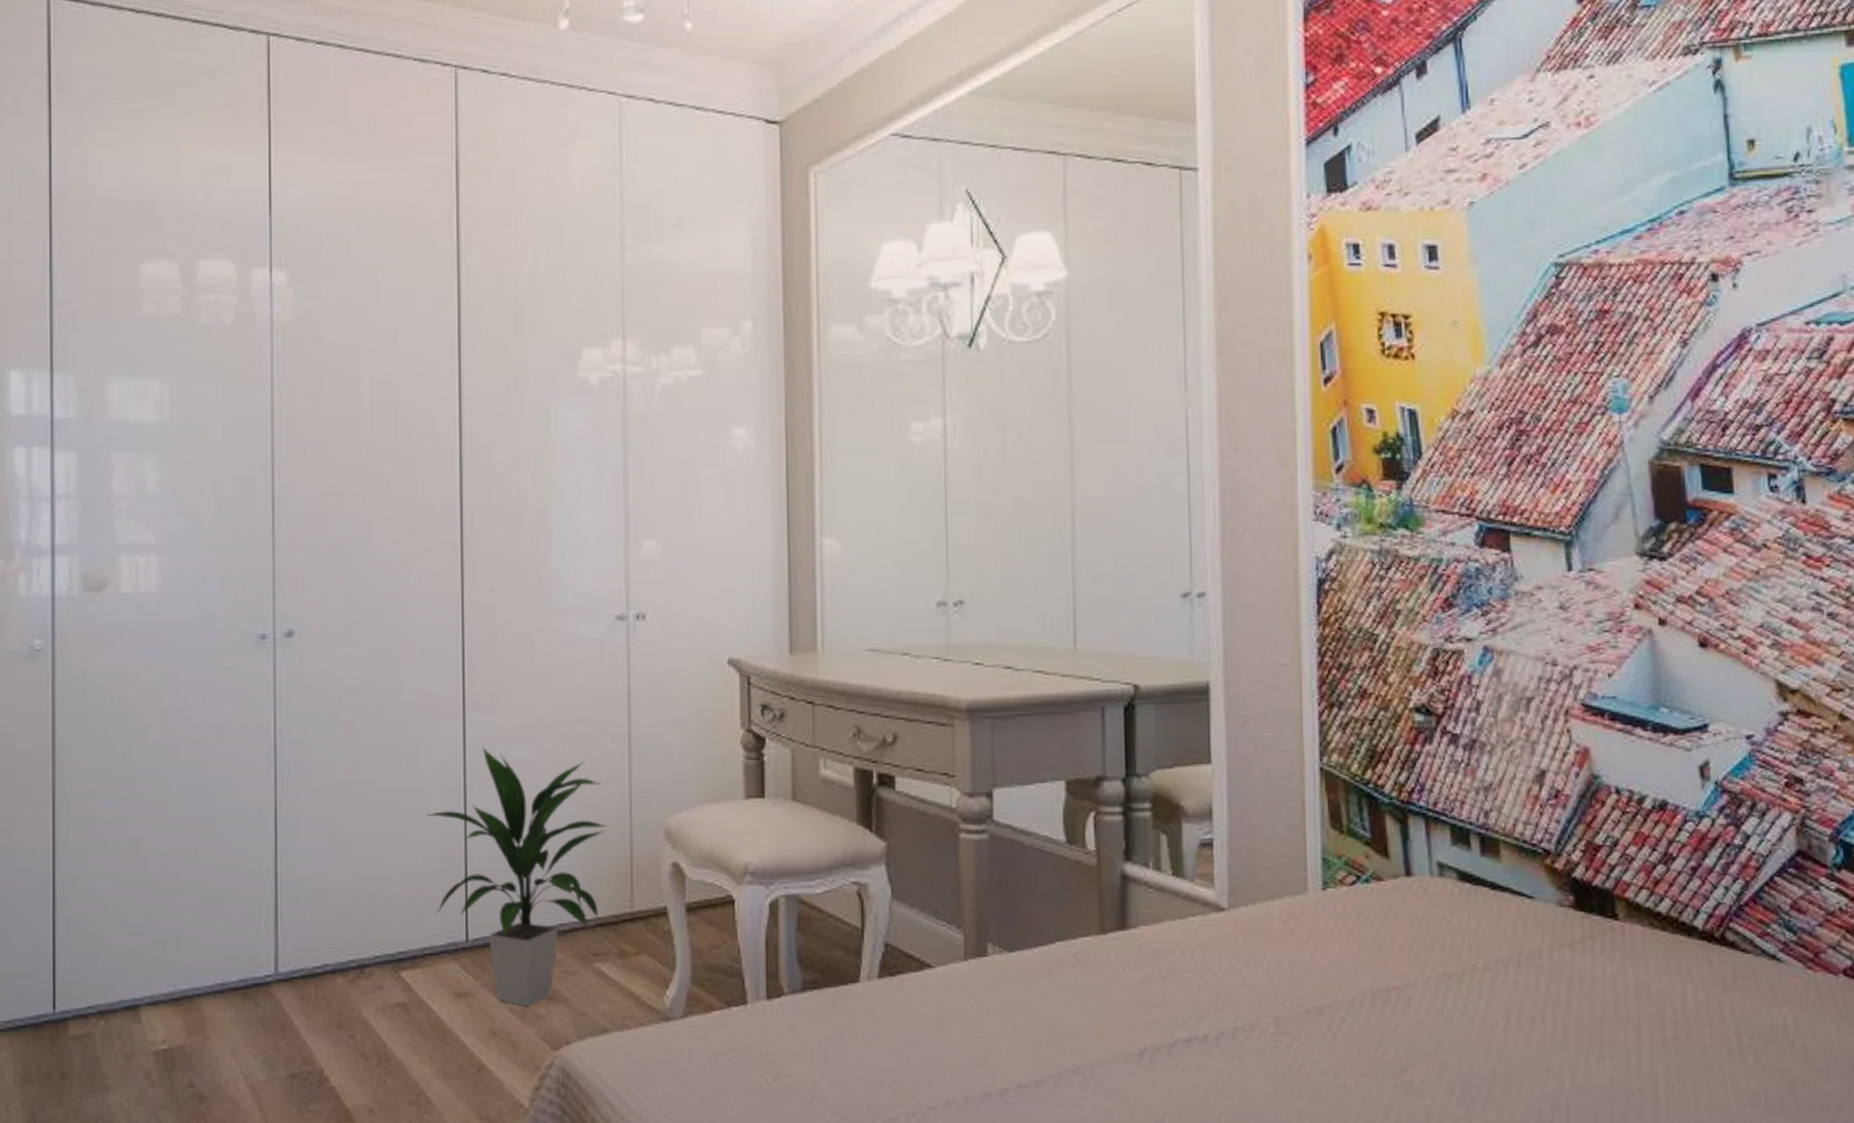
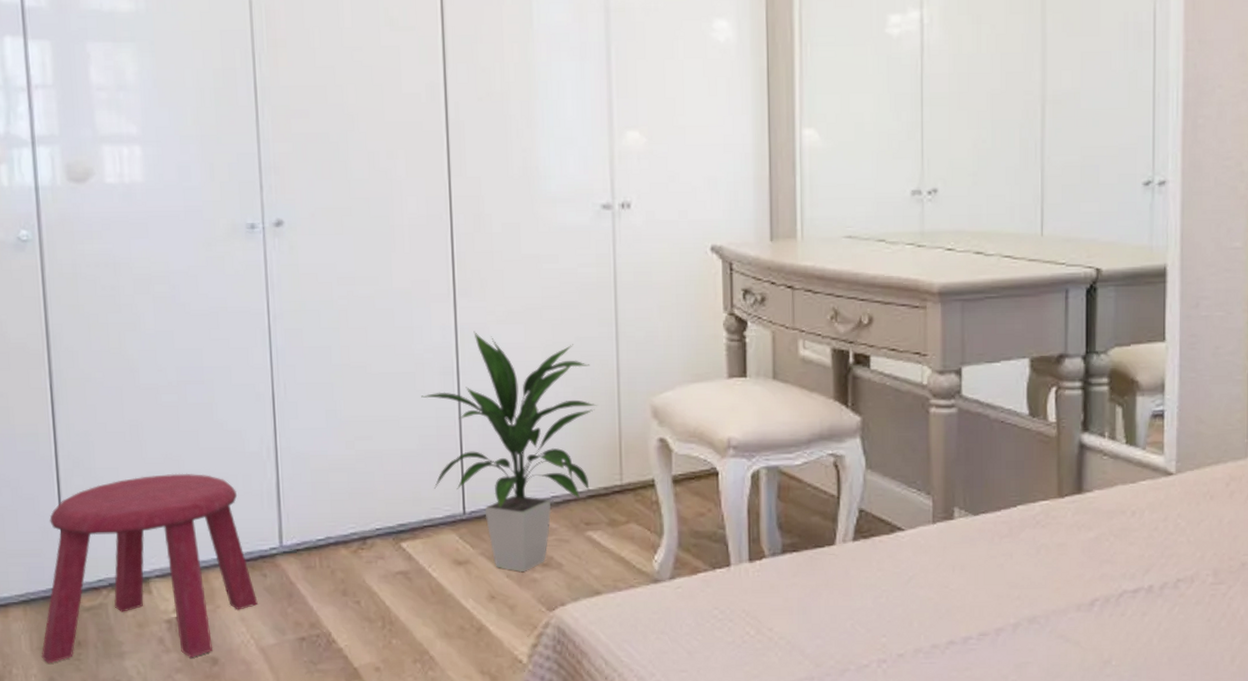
stool: none [24,893,249,1097] -> present [41,473,258,664]

